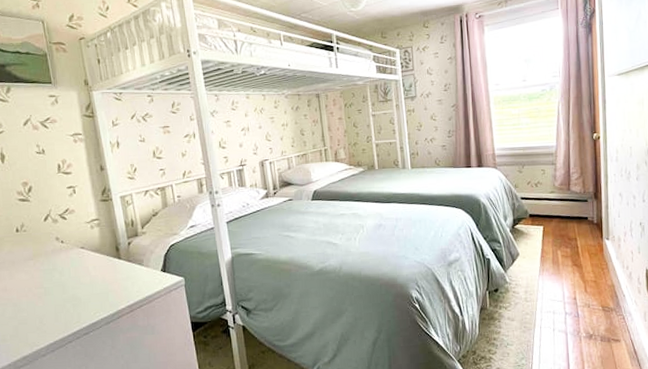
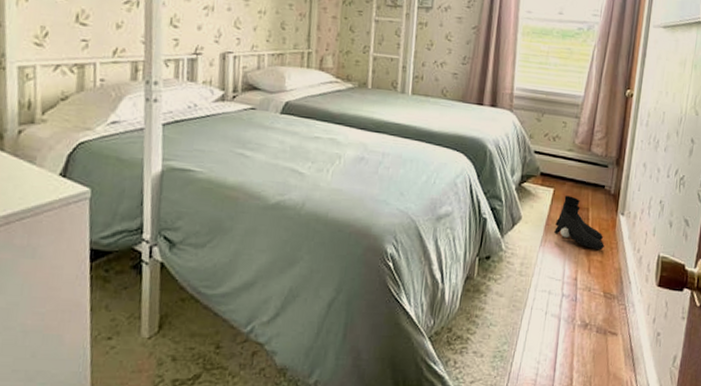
boots: none [549,230,596,272] -> present [554,195,604,251]

